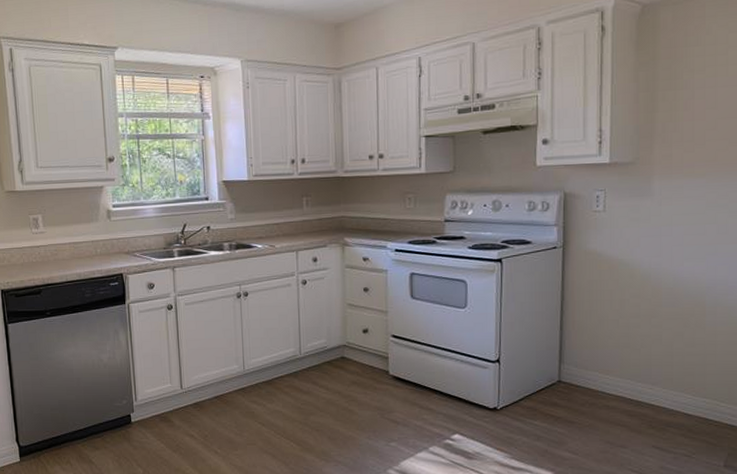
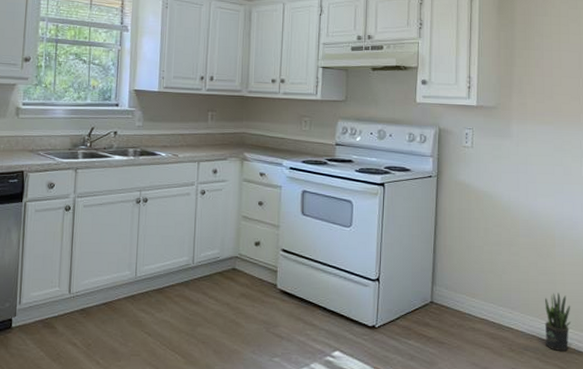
potted plant: none [691,365,724,426] -> present [544,292,571,351]

